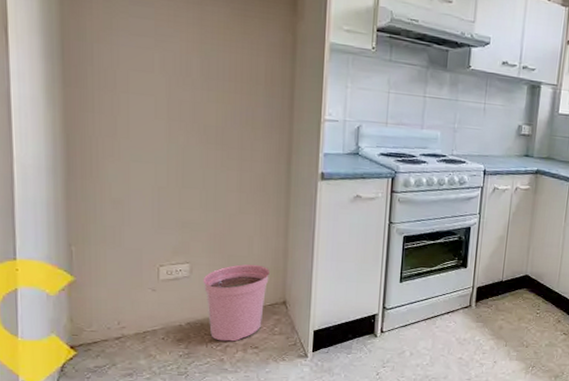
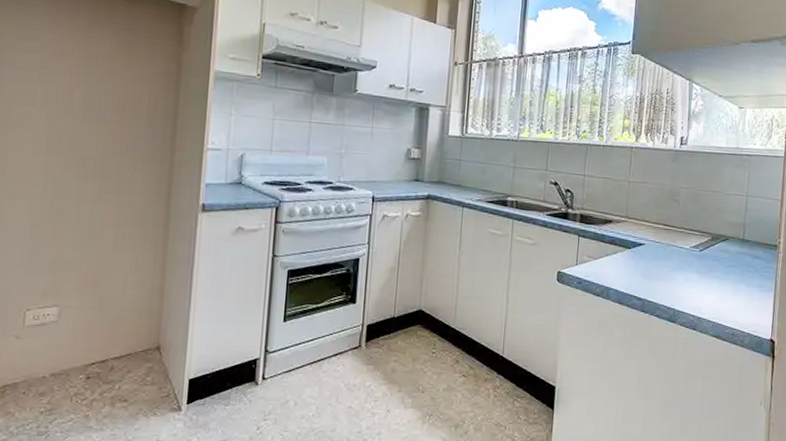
plant pot: present [203,264,270,342] -> none [71,305,144,394]

